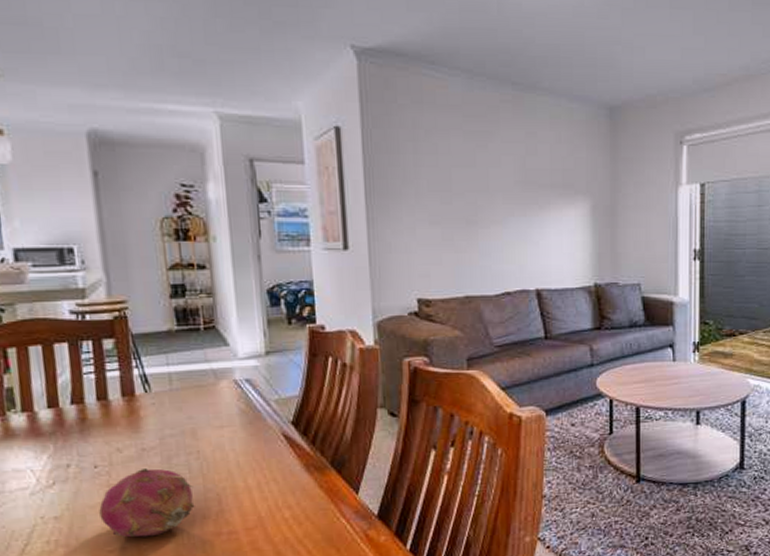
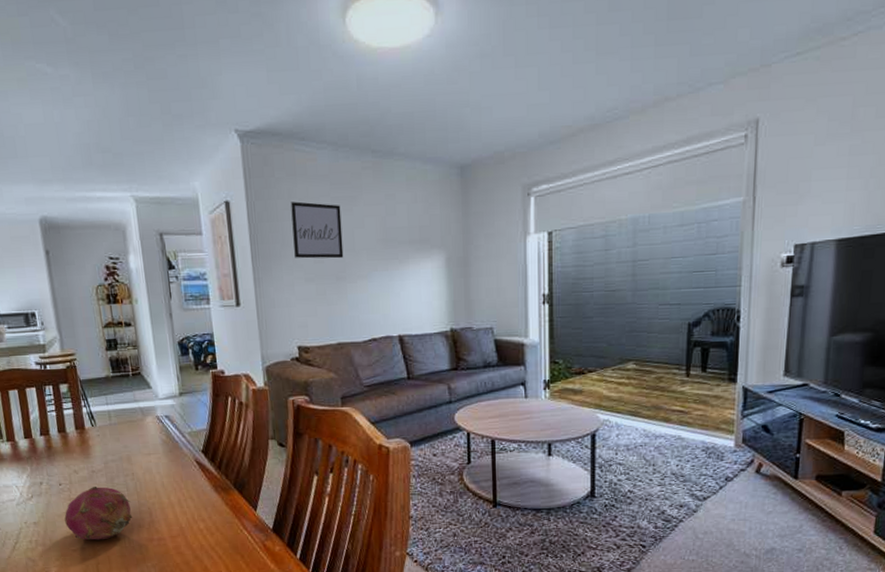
wall art: none [415,133,476,200] -> present [290,201,344,259]

